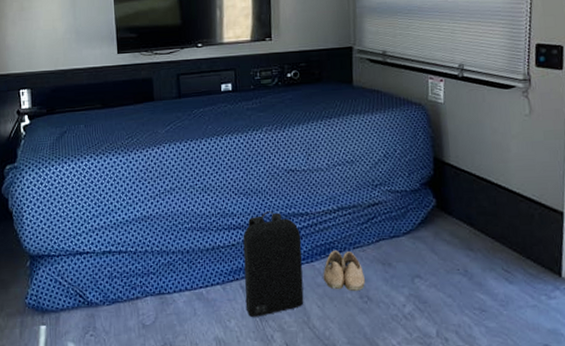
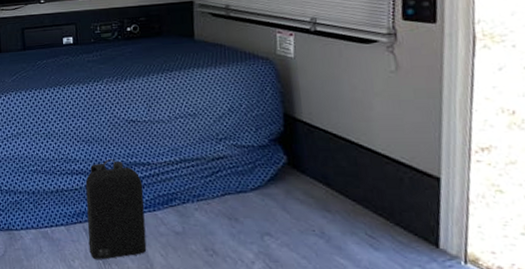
shoe: present [323,249,365,292] -> none [166,200,210,244]

